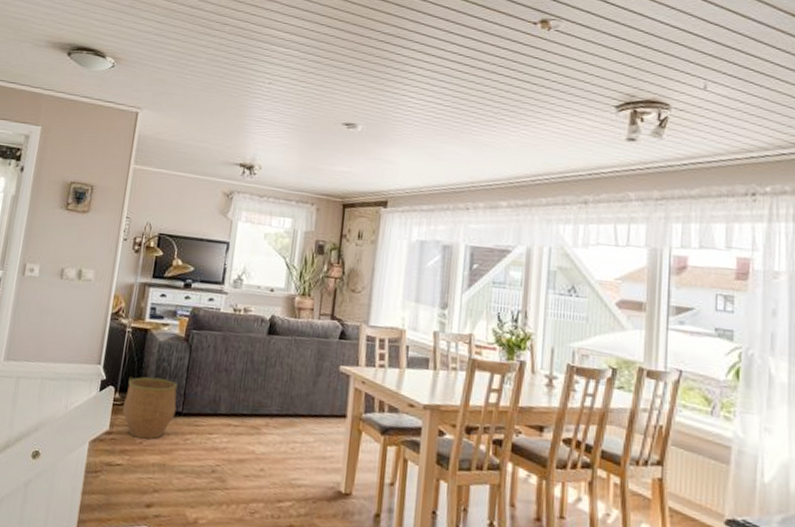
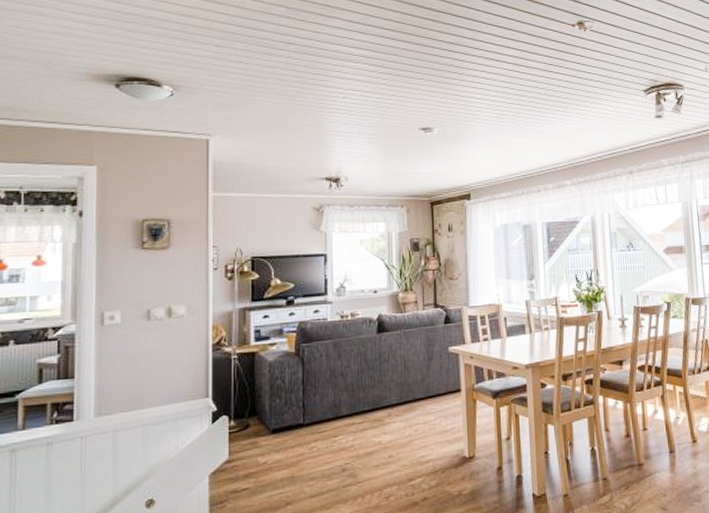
basket: present [123,377,178,440] -> none [241,396,297,459]

